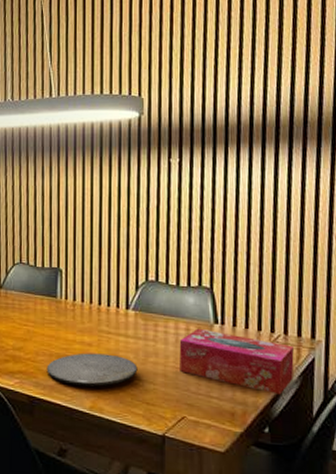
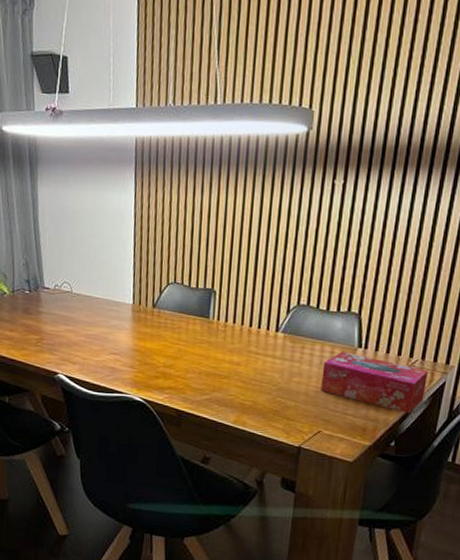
plate: present [46,353,138,387] -> none [195,371,282,403]

